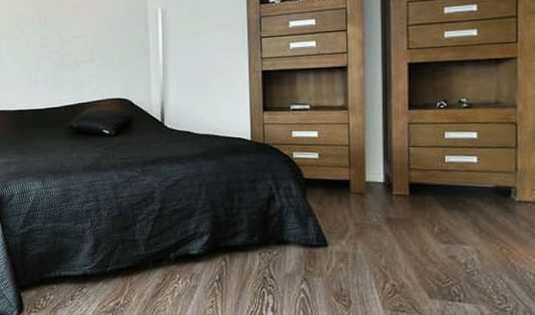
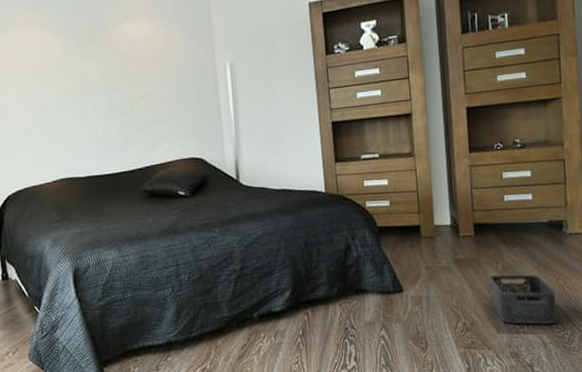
storage bin: none [423,238,500,295] -> present [489,274,558,325]

